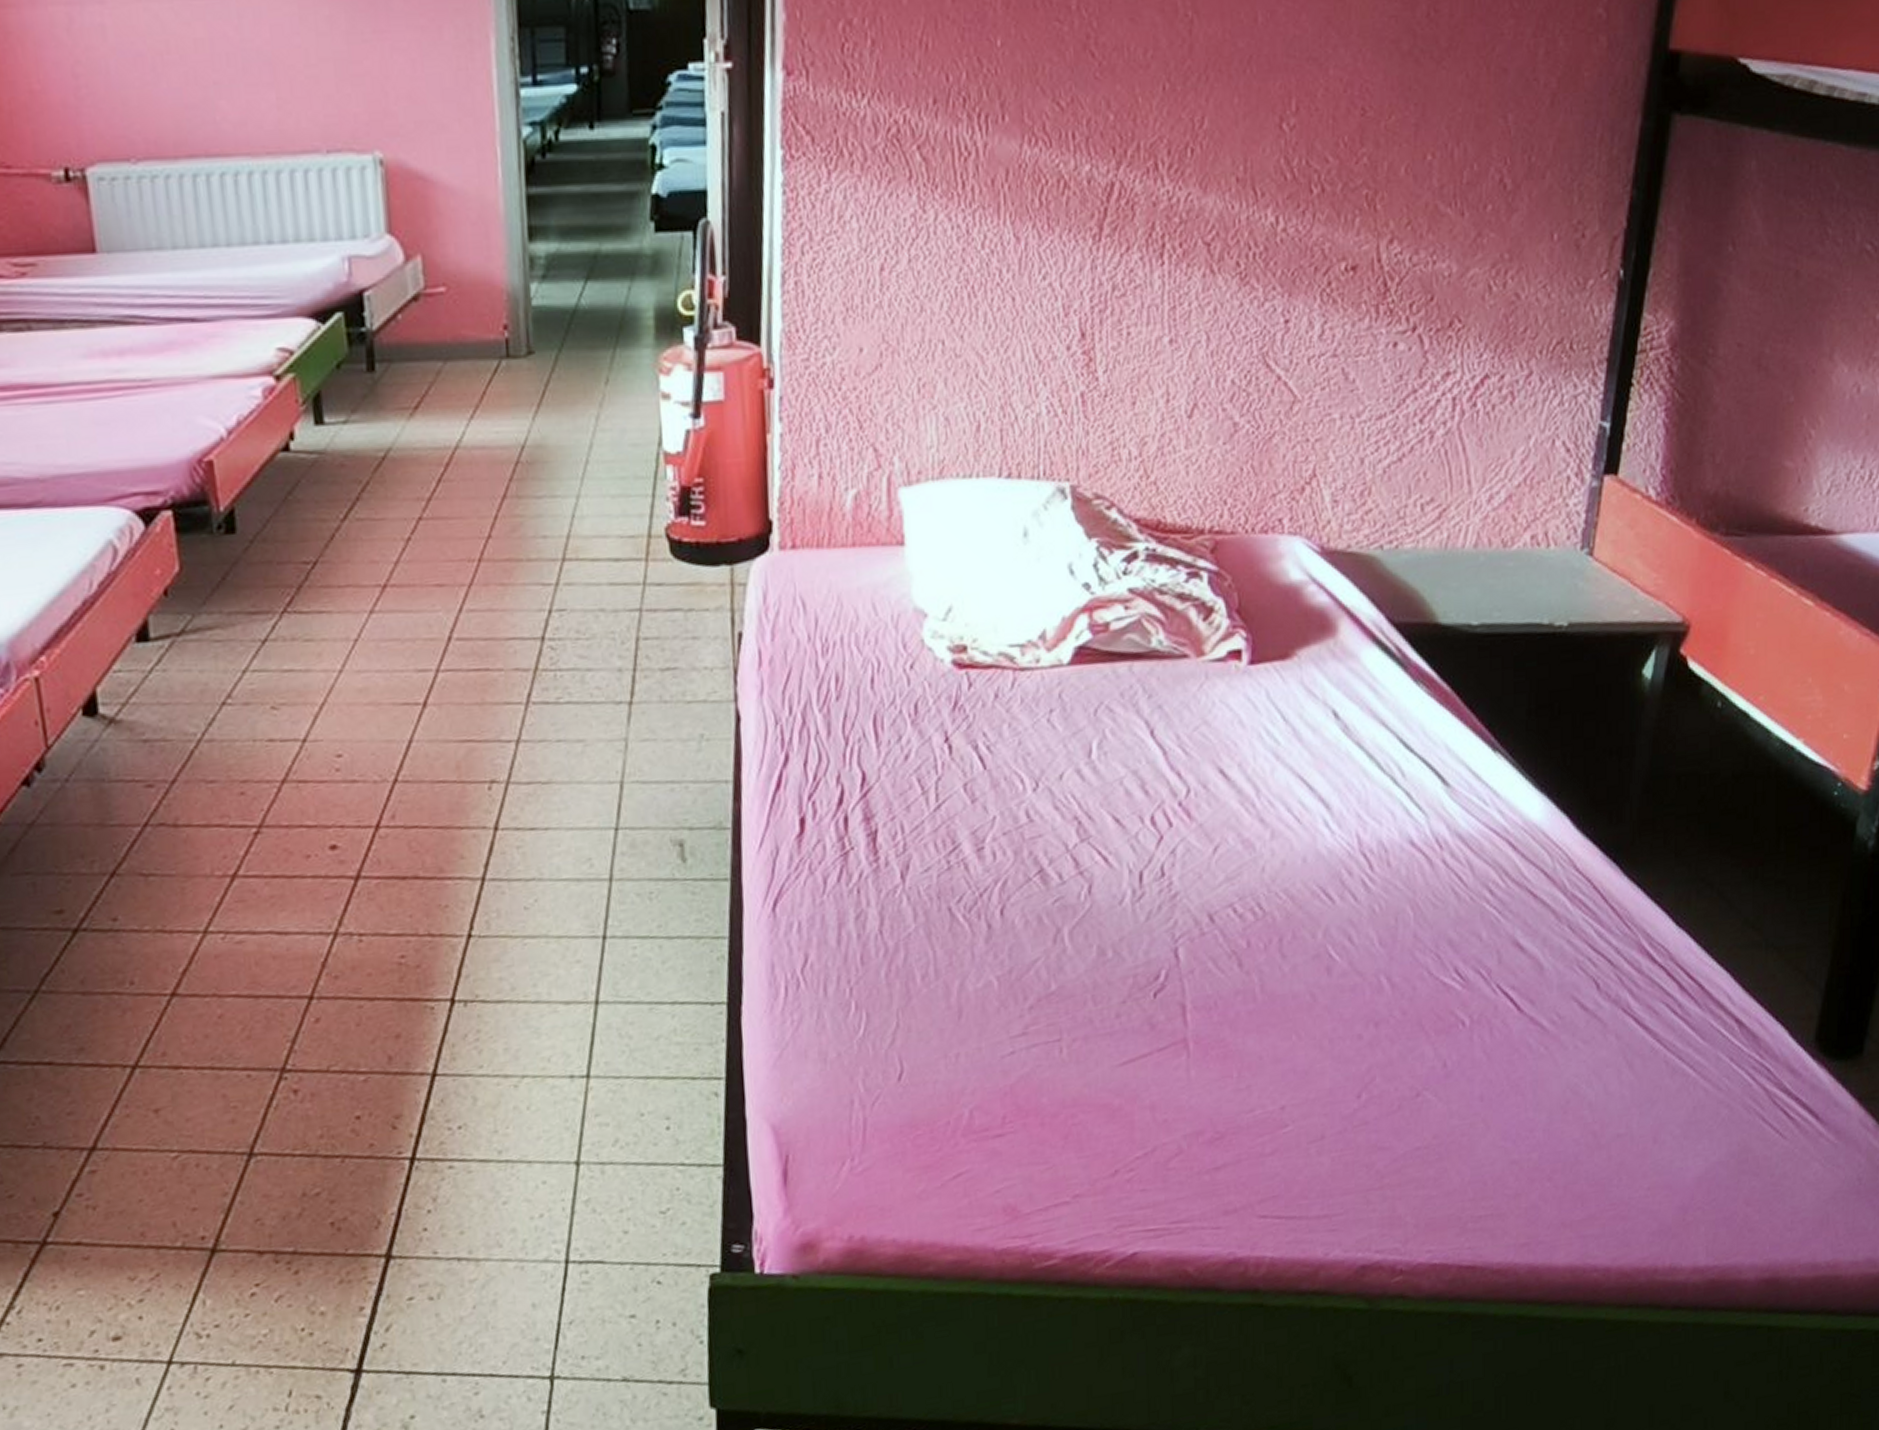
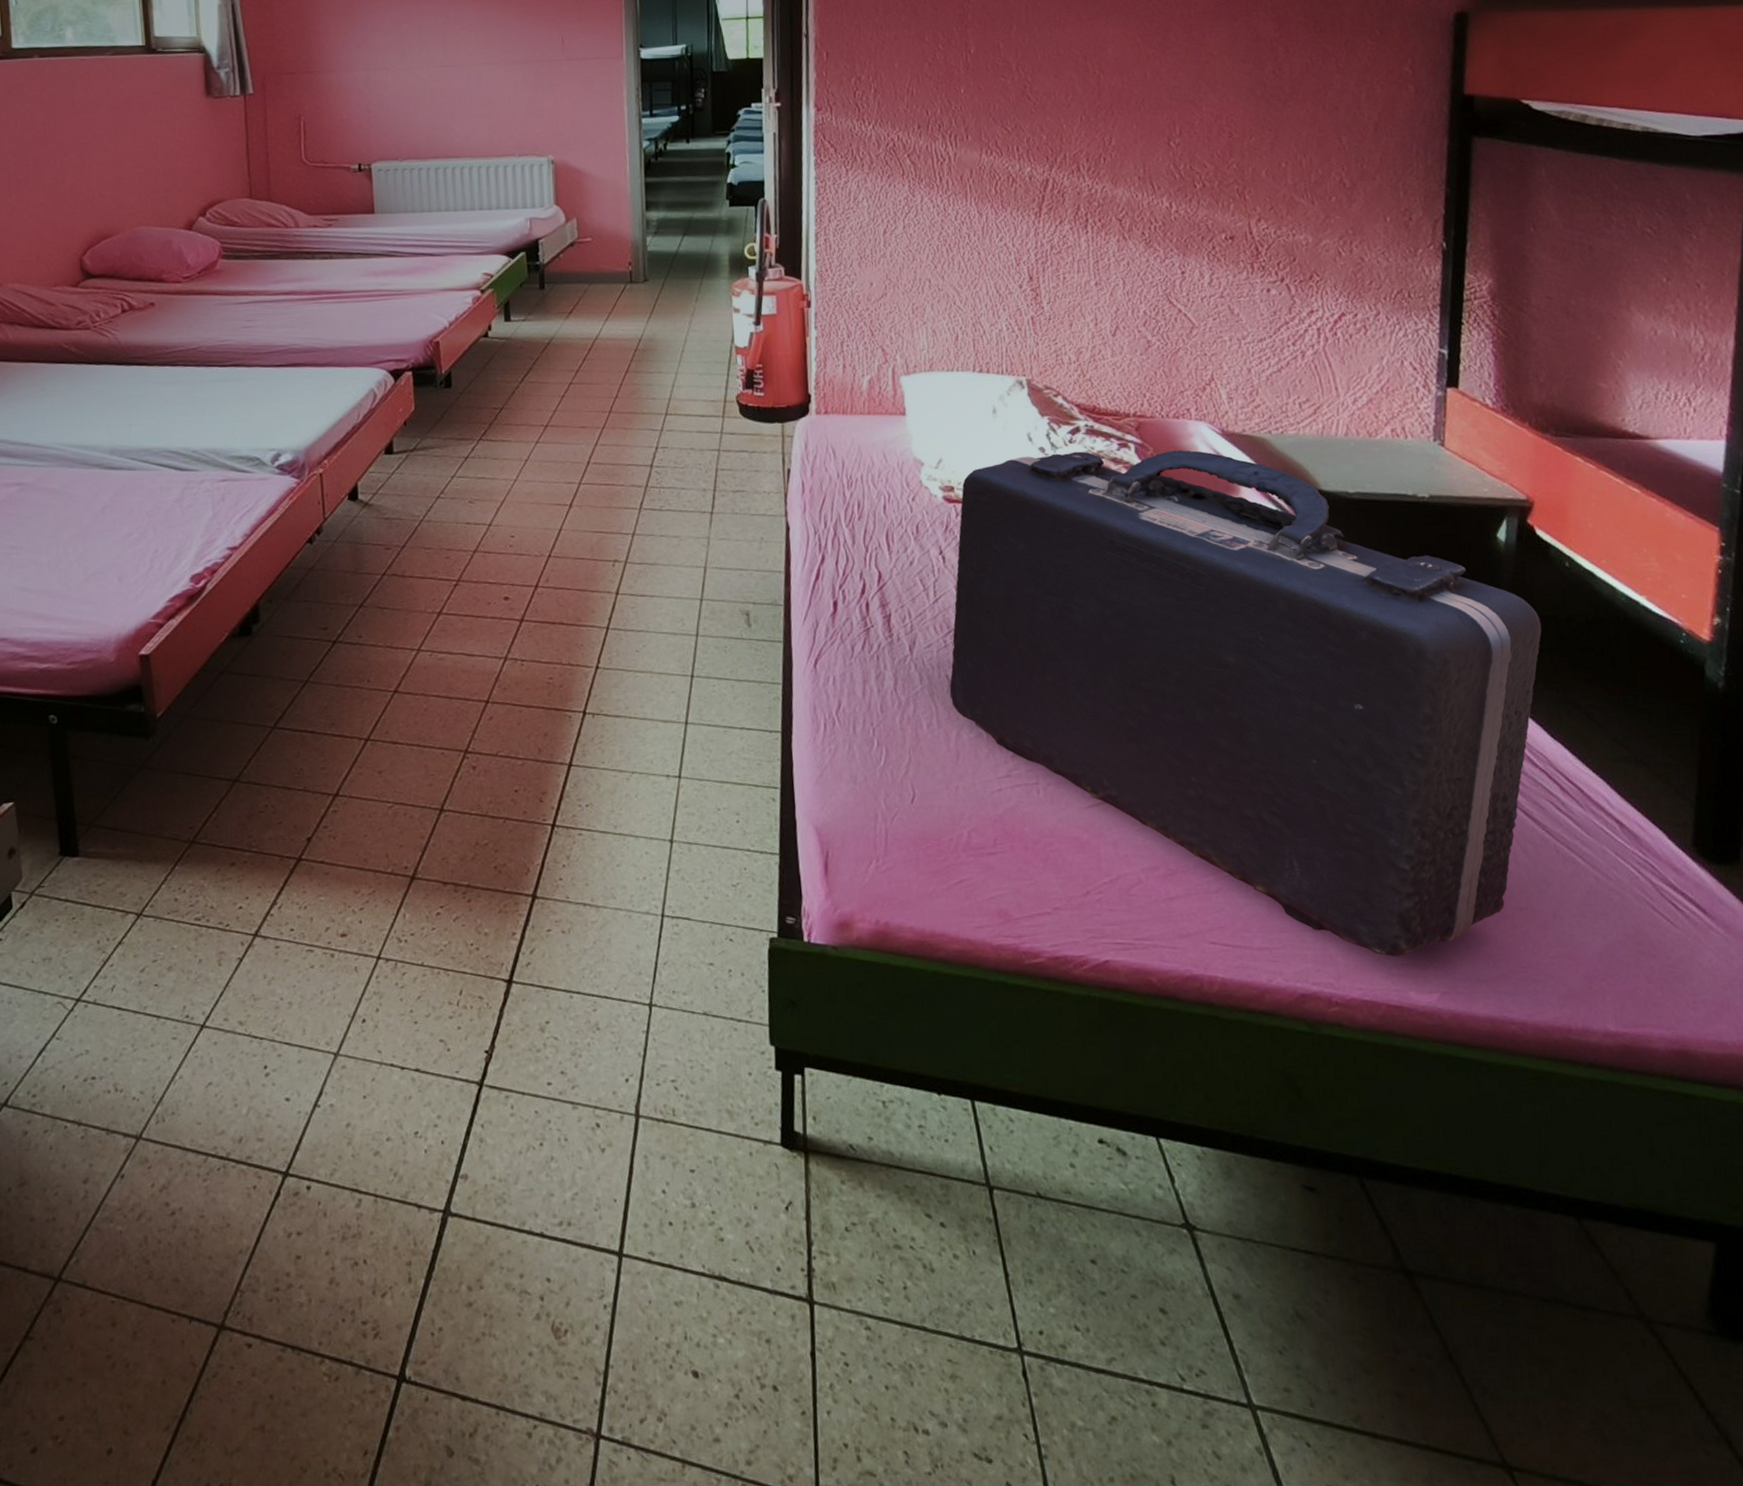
suitcase: none [951,577,1681,1209] -> present [949,450,1542,957]

